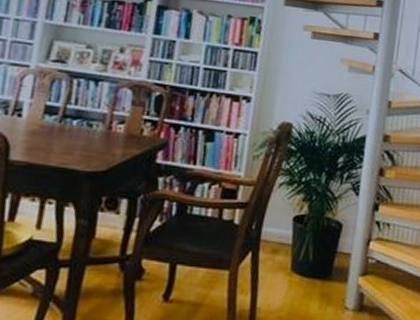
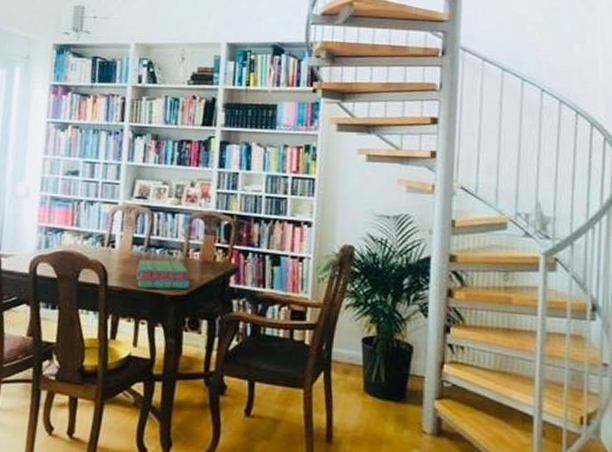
stack of books: none [44,131,111,165] -> present [135,259,190,289]

